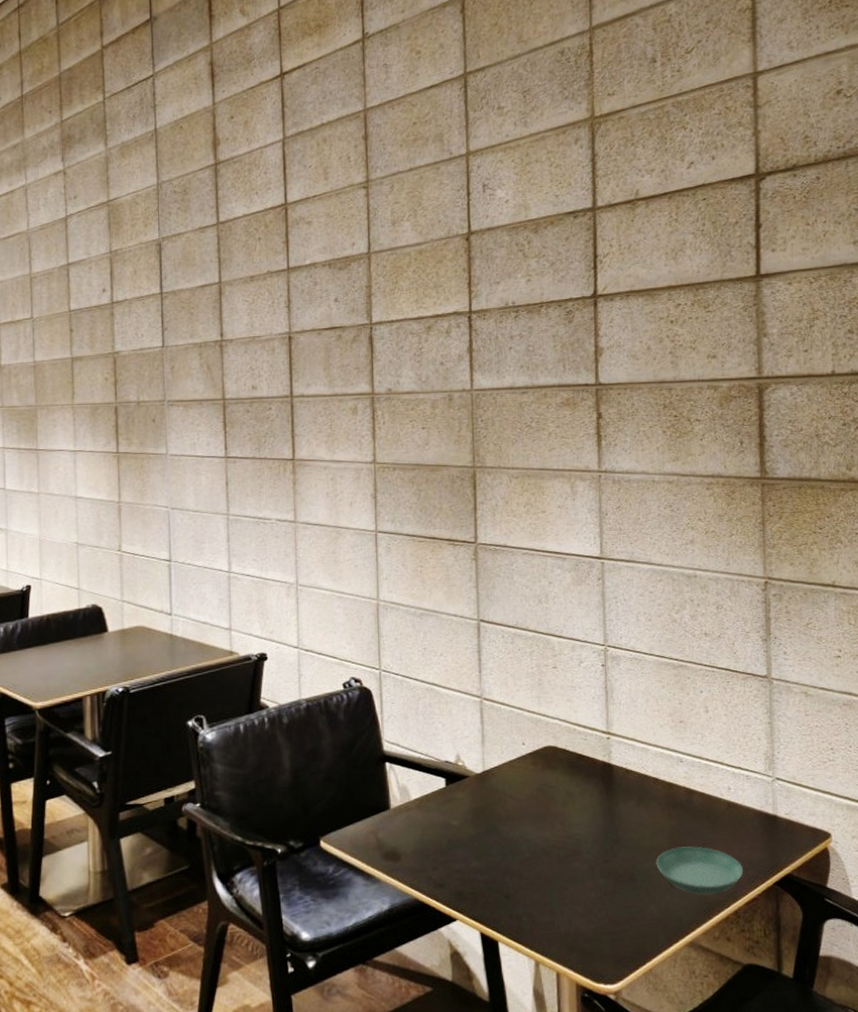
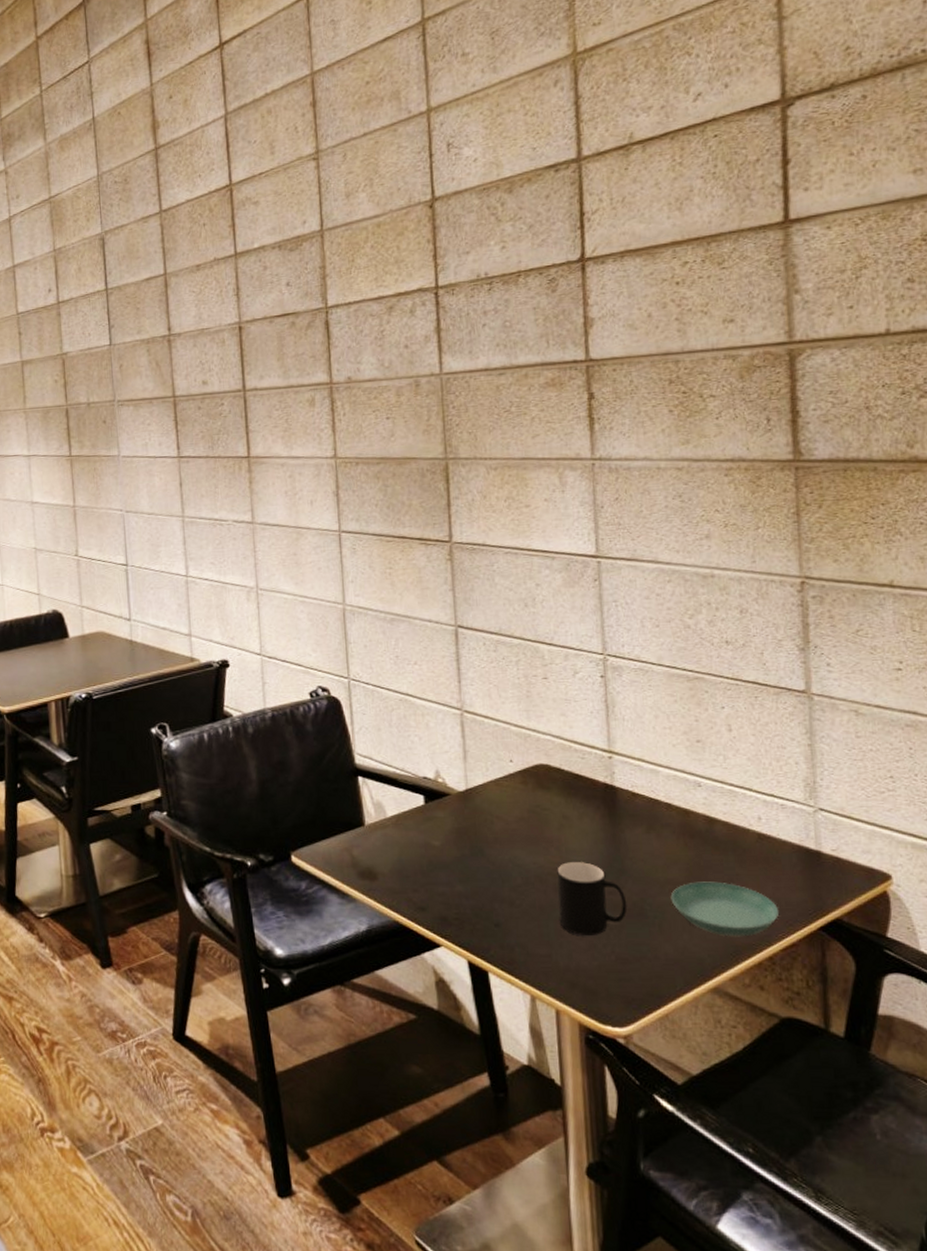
cup: none [560,834,620,902] -> present [557,862,628,935]

